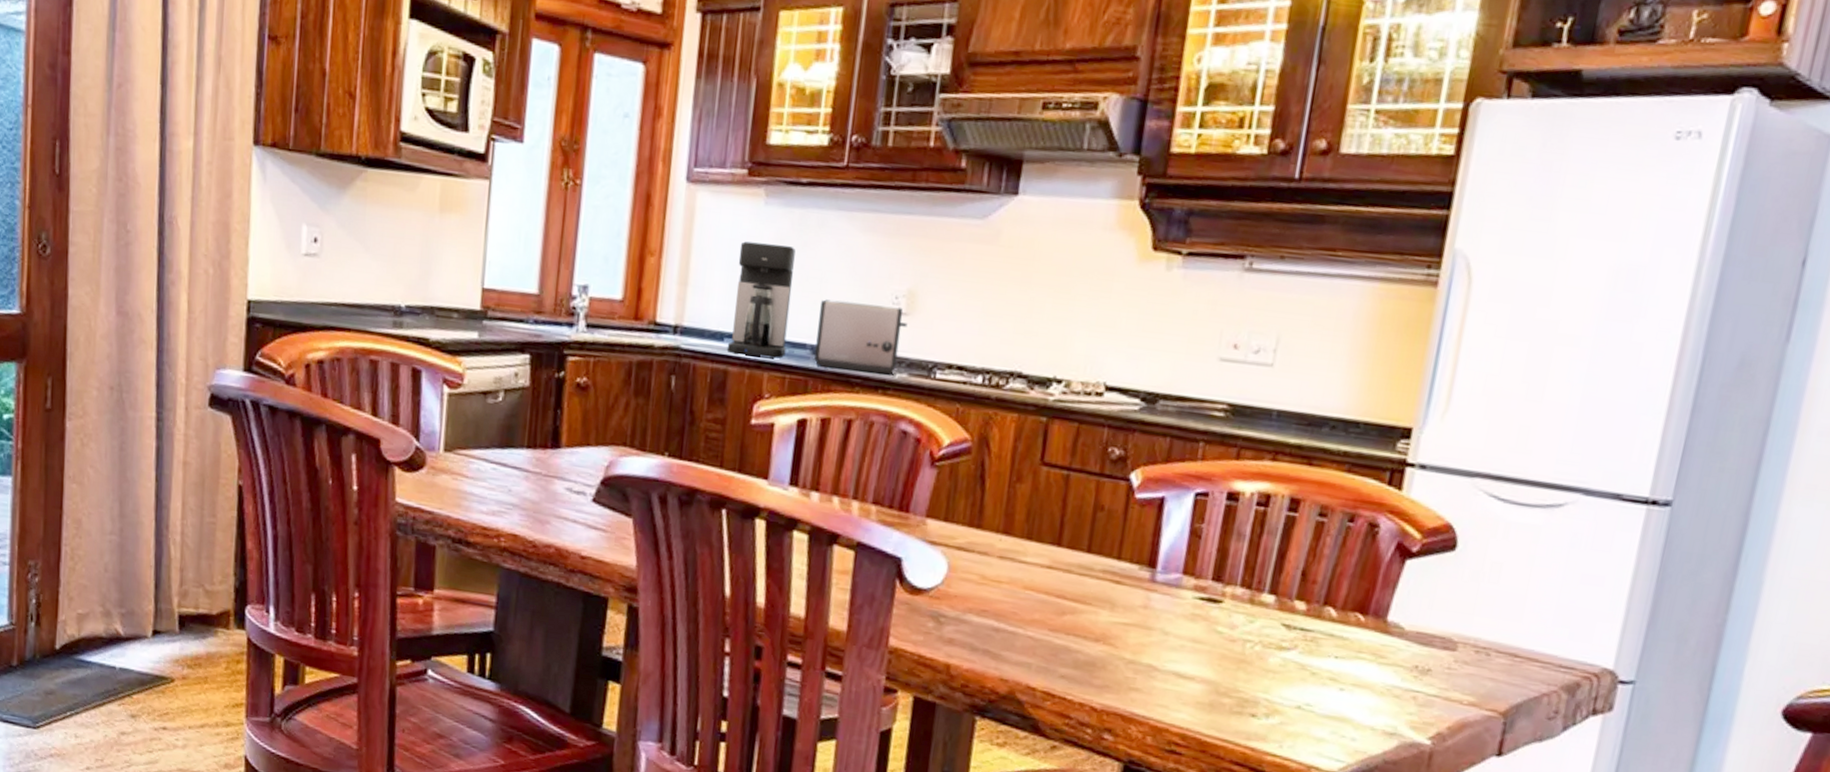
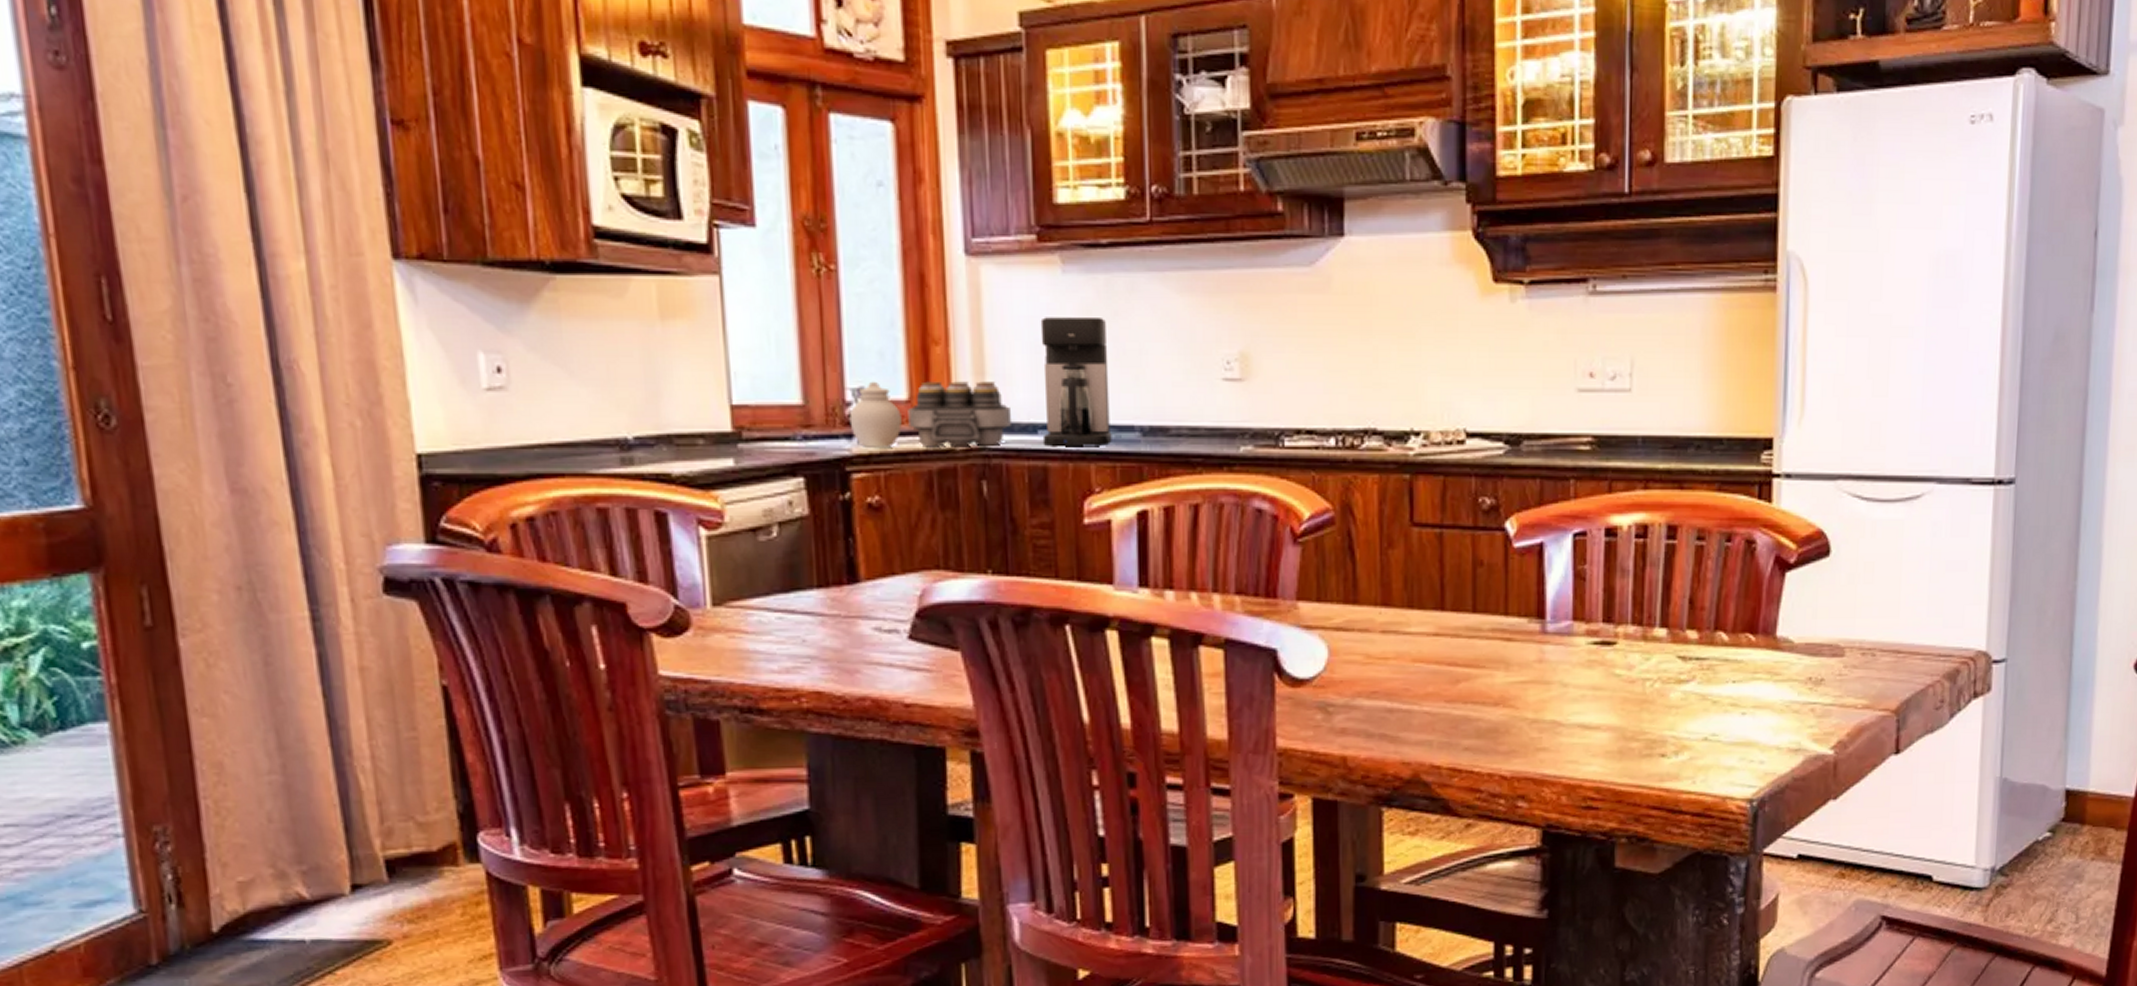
jar: none [572,280,615,339] -> present [849,381,902,449]
spice rack: none [619,286,704,347] -> present [908,381,1011,446]
toaster: present [814,299,908,375] -> none [1144,372,1245,449]

